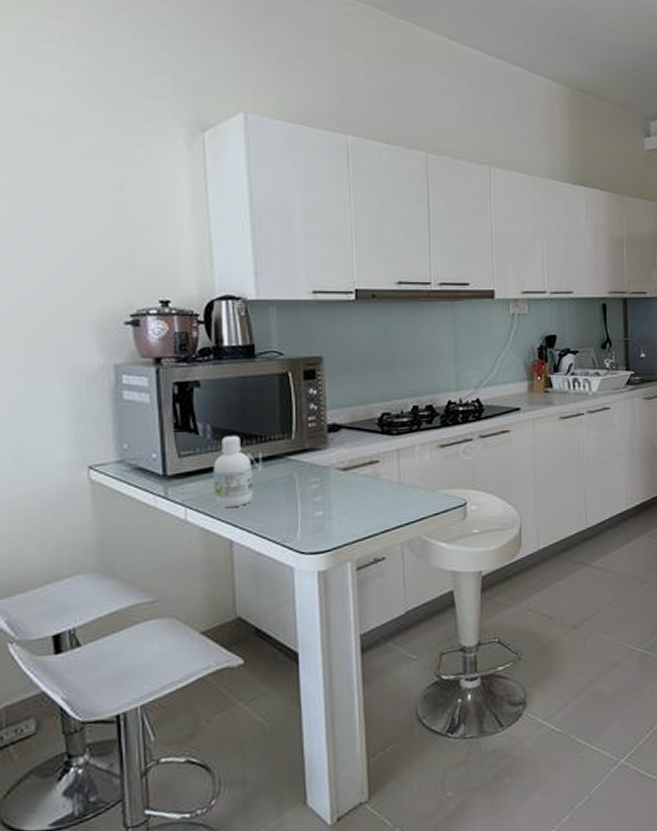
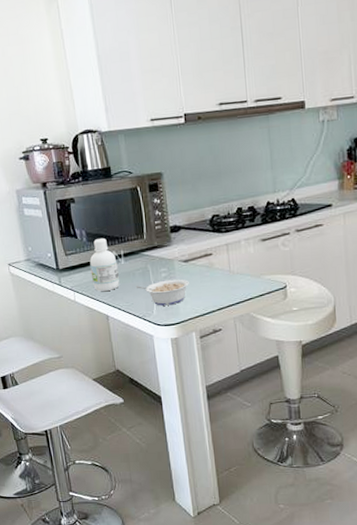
legume: none [275,492,347,528] -> present [135,279,189,306]

